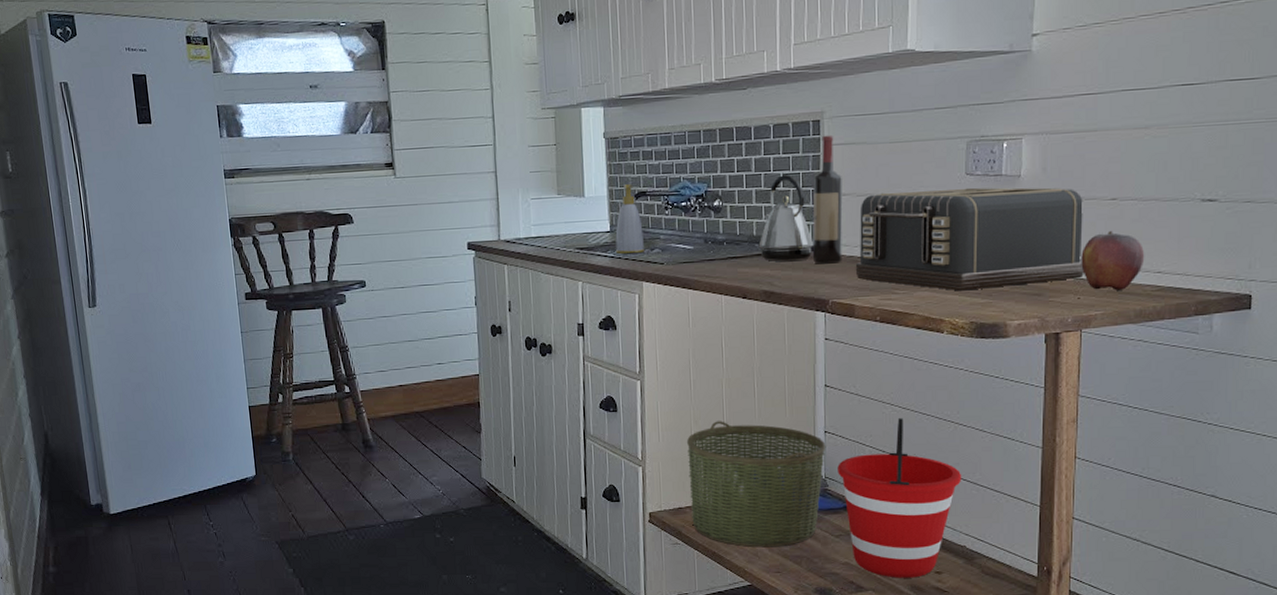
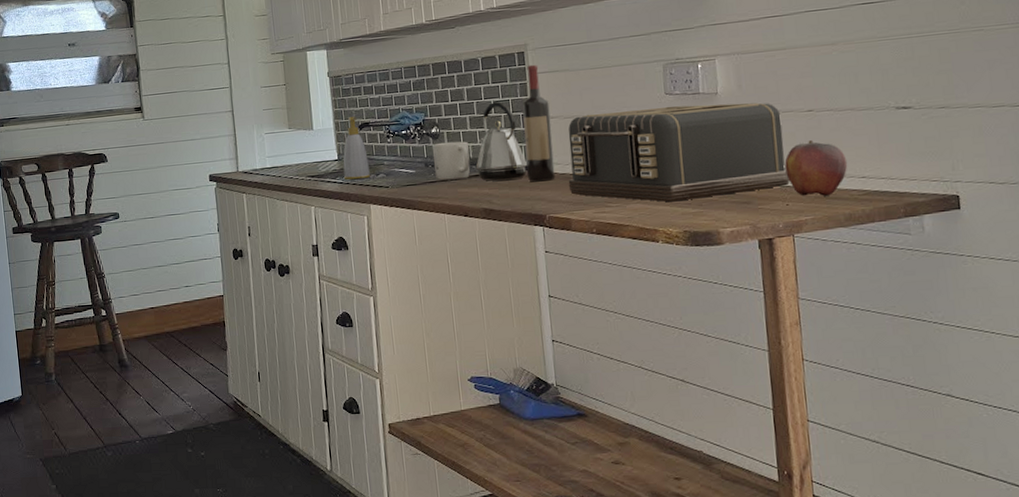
basket: present [687,421,826,548] -> none [421,333,555,457]
mug: none [713,216,754,259] -> present [431,141,471,181]
bucket: present [837,418,962,578] -> none [567,325,692,485]

